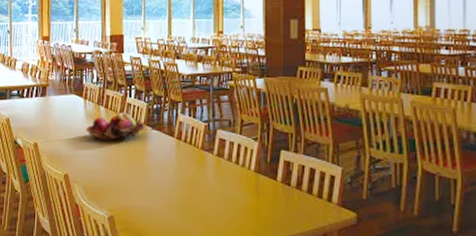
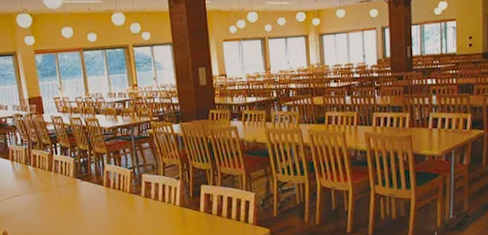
fruit basket: present [85,113,145,142] -> none [17,169,75,198]

